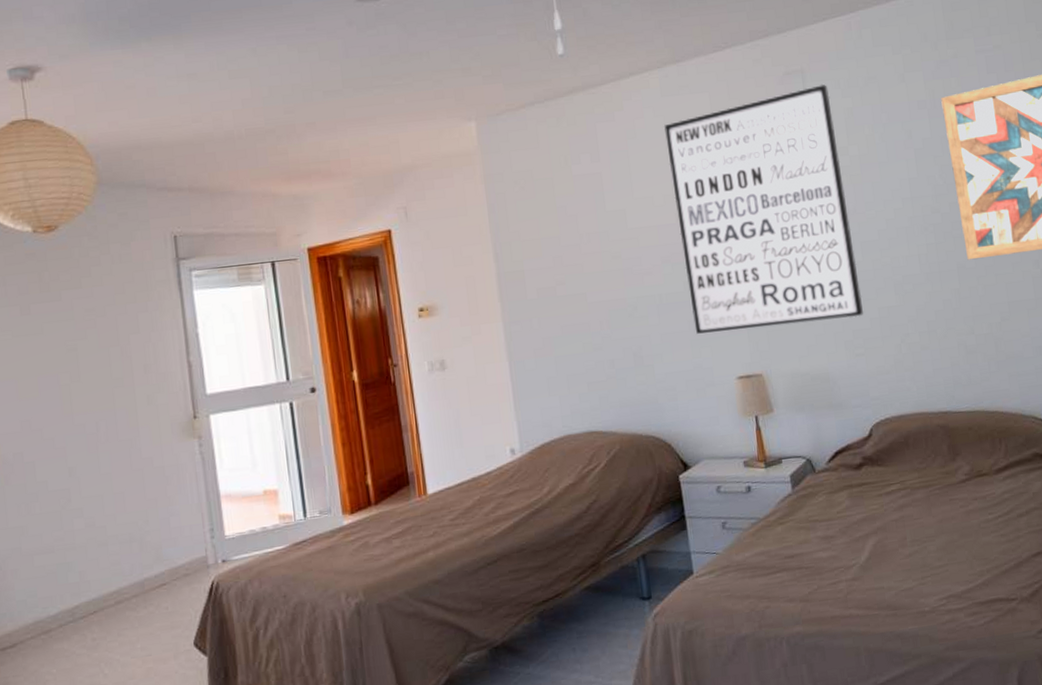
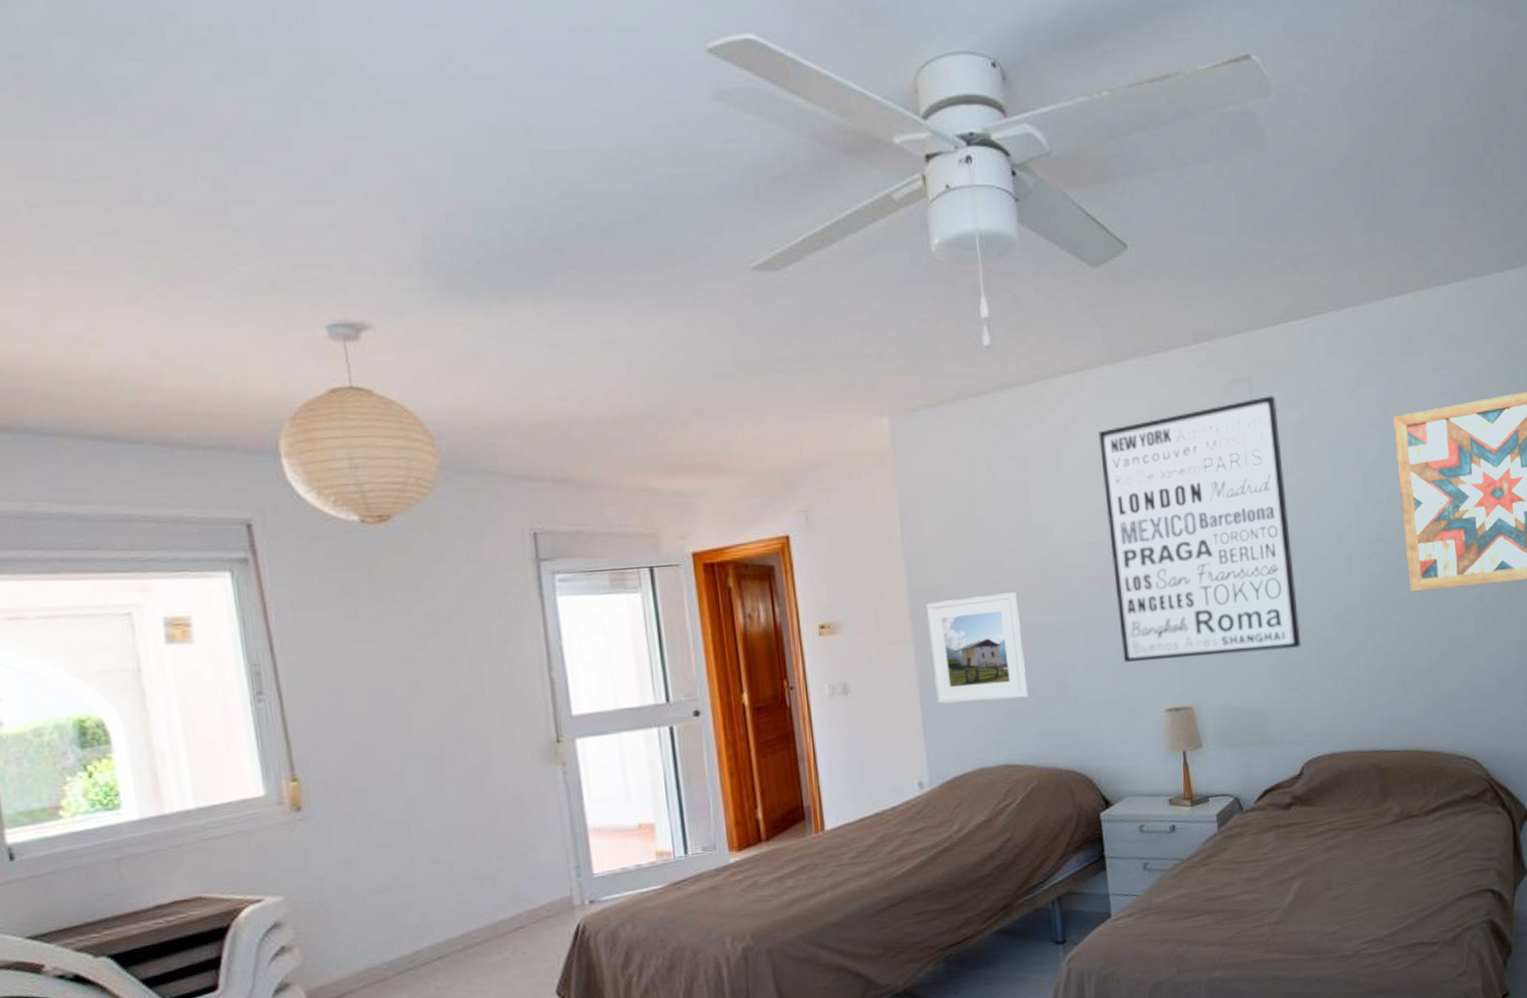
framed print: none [512,273,609,377] -> present [925,592,1029,704]

